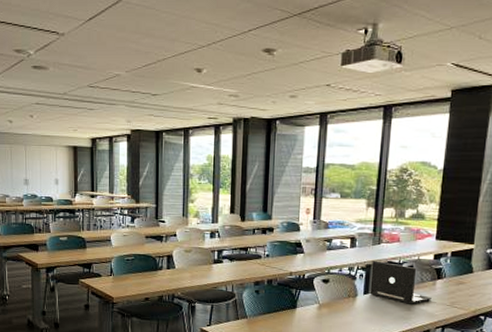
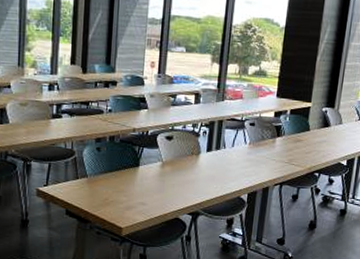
laptop: present [370,260,432,304] -> none [212,117,271,162]

